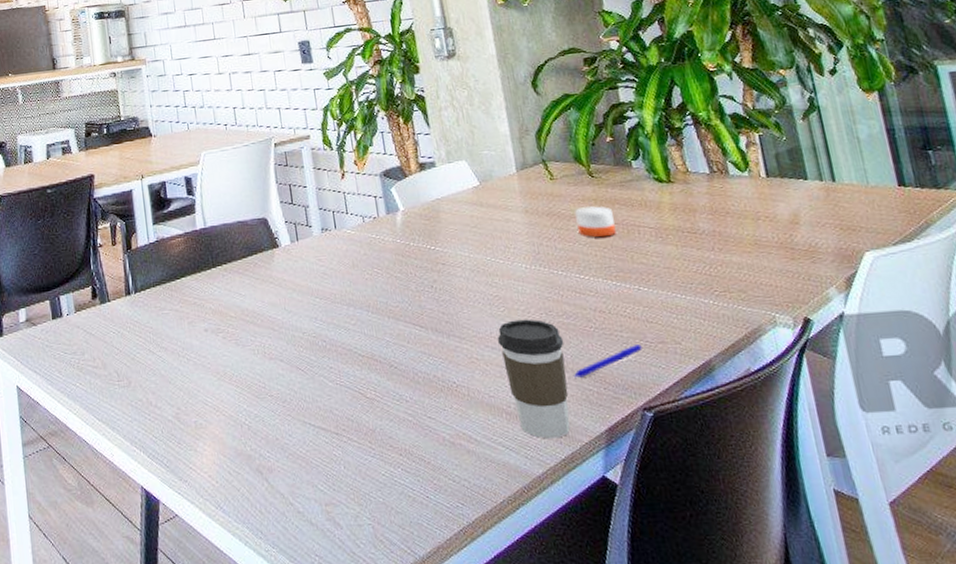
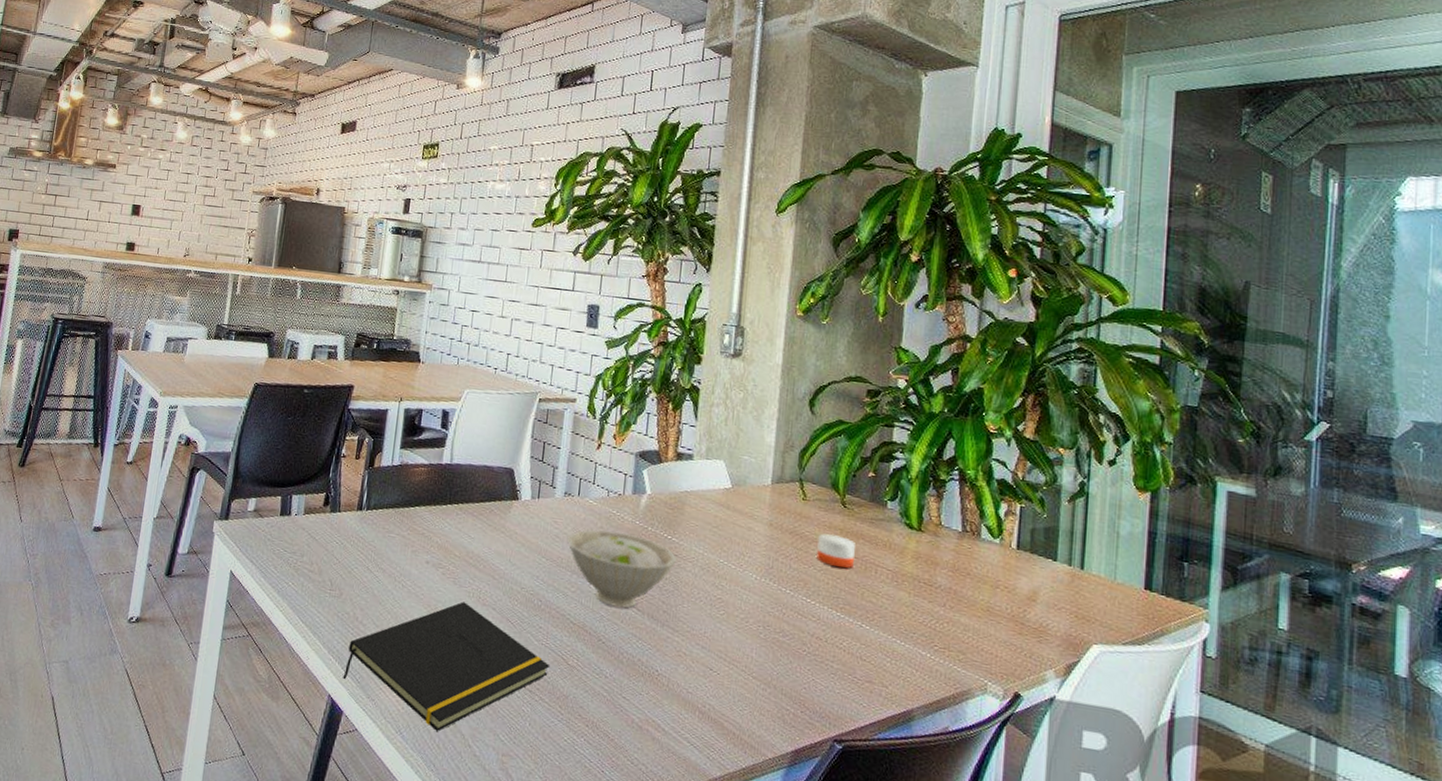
notepad: none [149,361,350,497] -> present [343,602,551,731]
bowl: none [334,254,446,329] -> present [567,529,678,608]
coffee cup: present [497,319,570,439] -> none [709,625,774,748]
pen: present [573,345,643,378] -> none [774,677,849,697]

